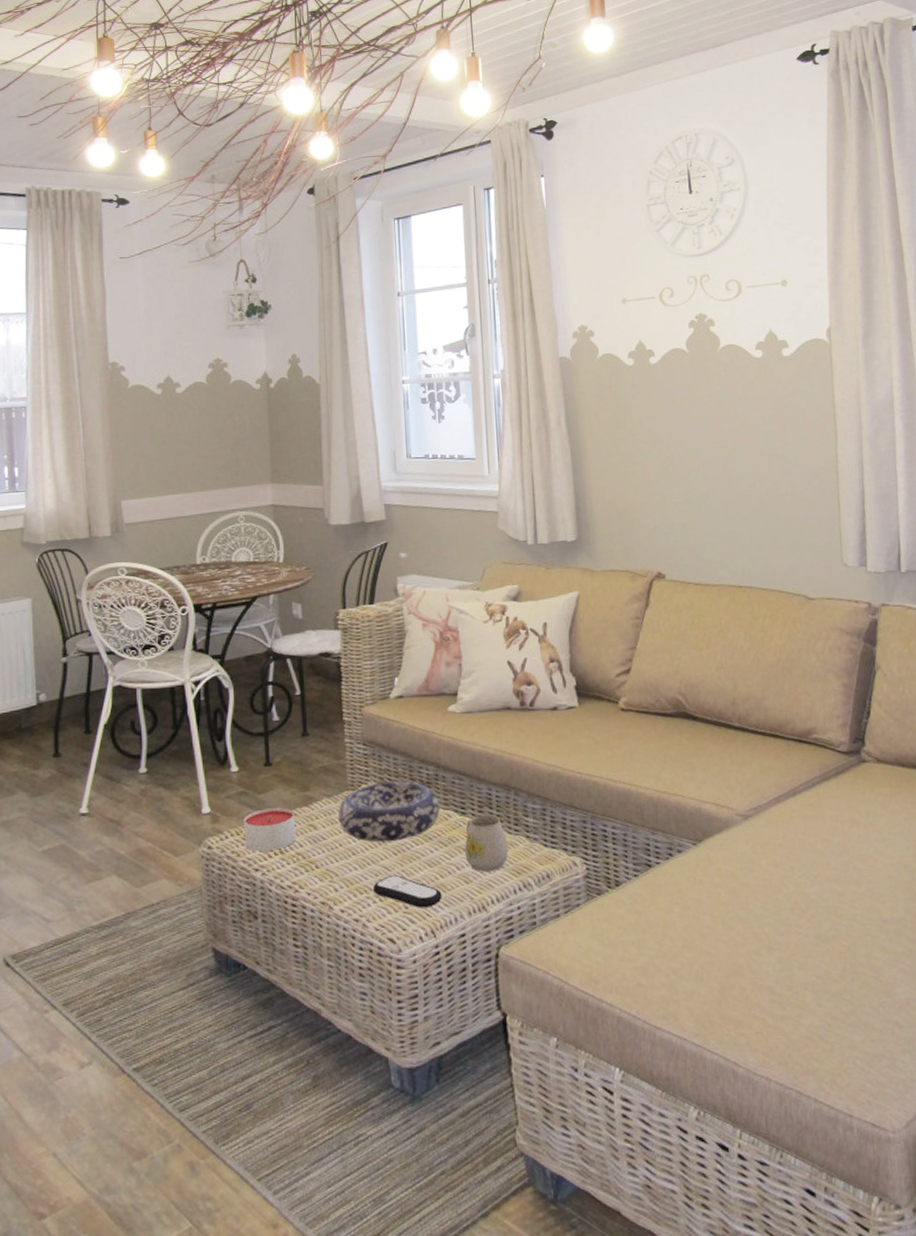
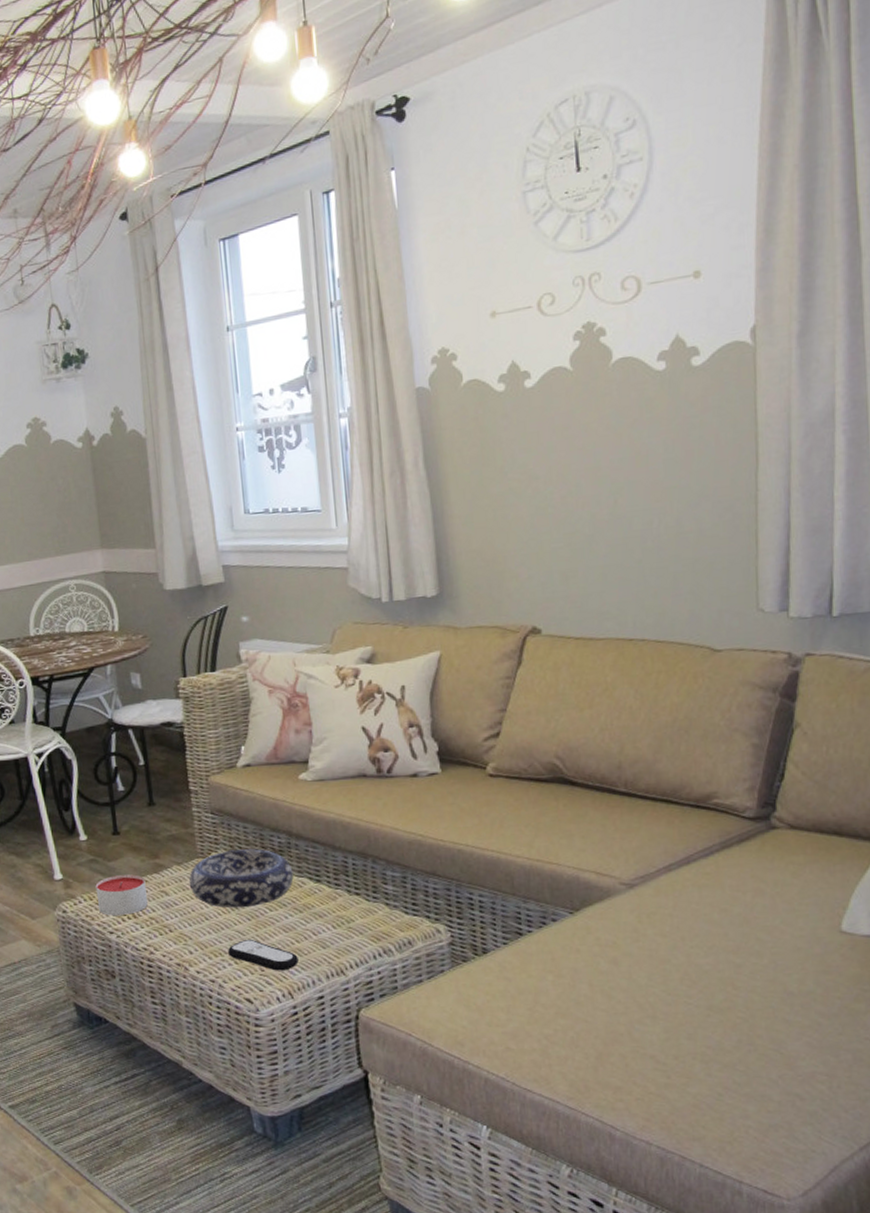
mug: present [465,815,509,872] -> none [321,882,367,938]

